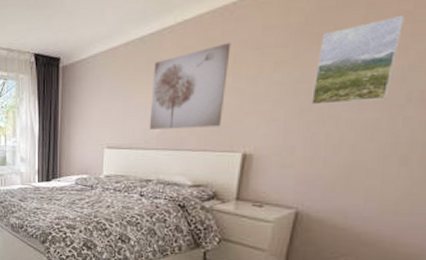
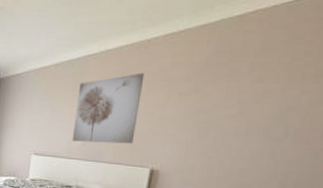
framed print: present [311,16,405,105] -> none [208,66,284,134]

